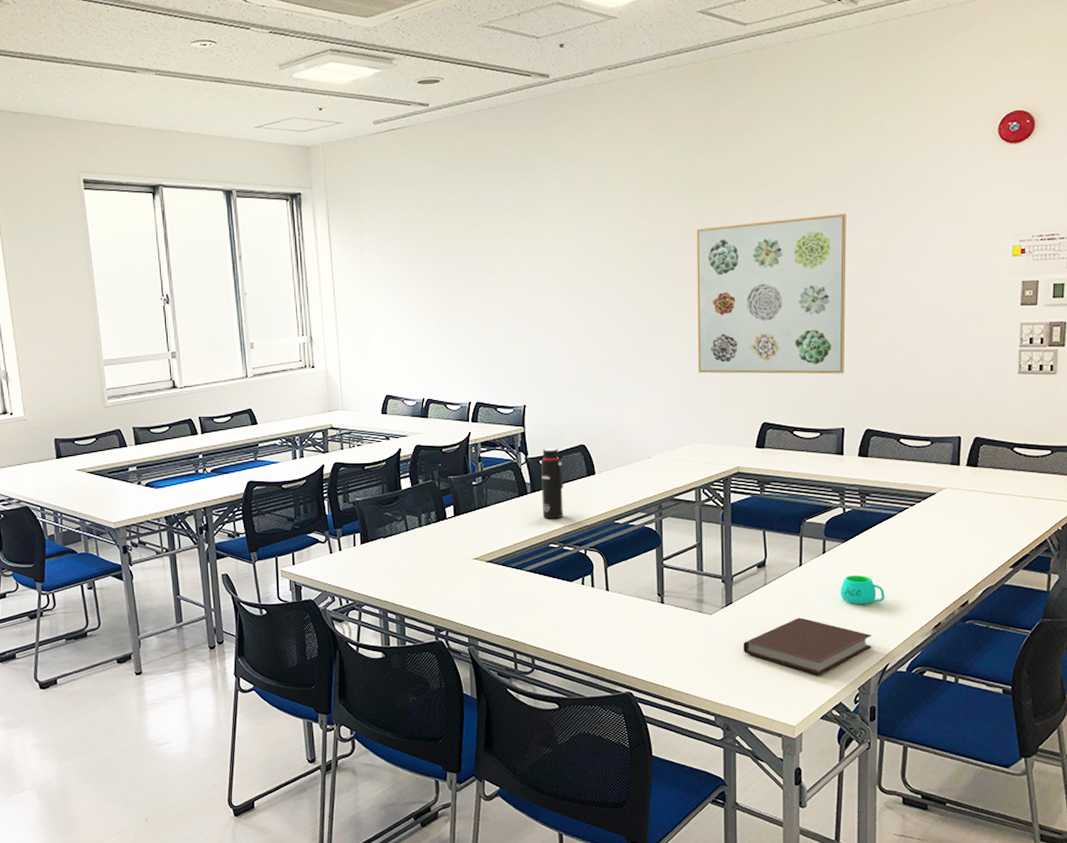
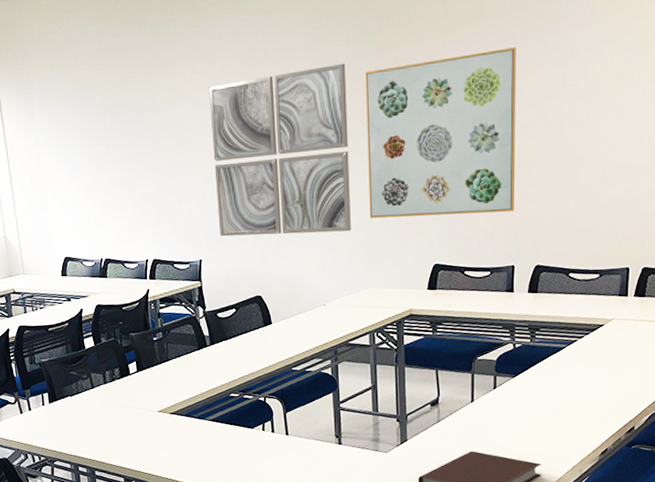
wall art: none [540,219,679,385] -> present [209,63,351,237]
water bottle: present [540,448,564,519] -> none [218,300,242,370]
mug: present [840,574,885,605] -> none [511,407,554,436]

